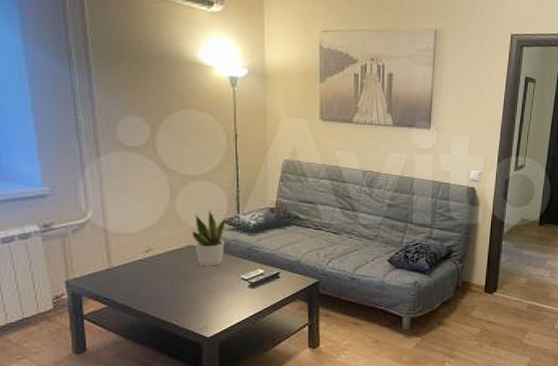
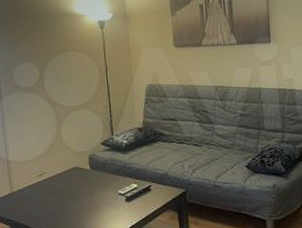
potted plant: present [192,209,225,267] -> none [75,134,103,186]

